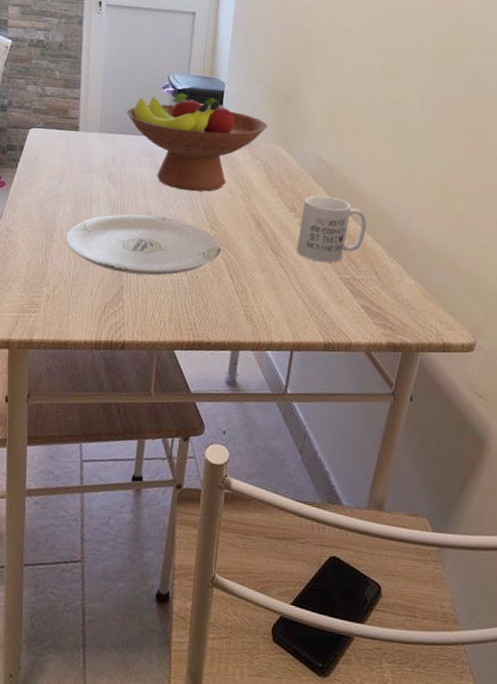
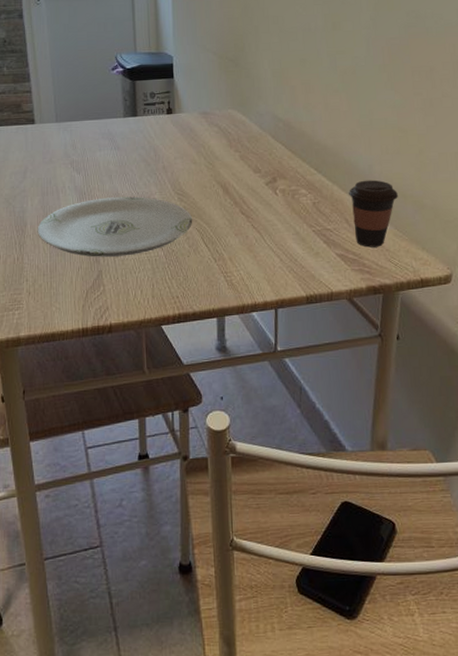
fruit bowl: present [127,93,267,192] -> none [80,72,220,168]
mug: present [297,195,367,263] -> none [266,153,331,218]
coffee cup: none [382,234,432,305] -> present [349,180,398,248]

